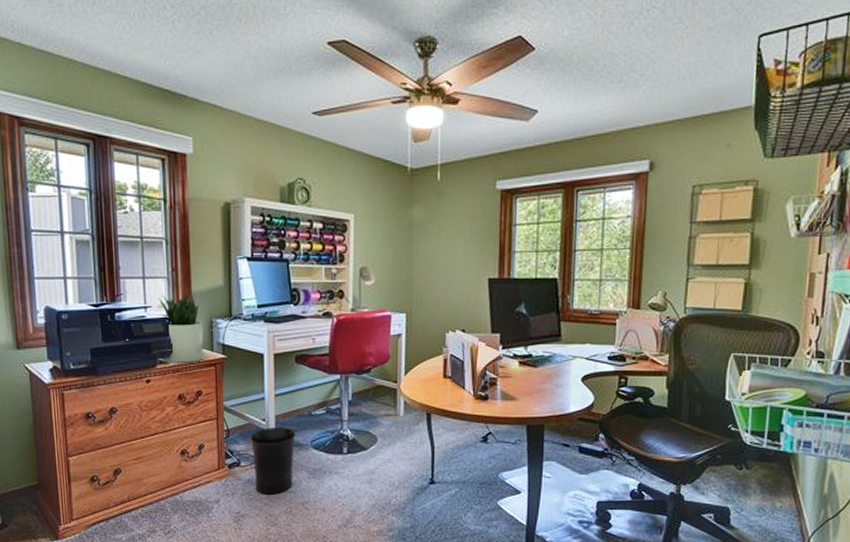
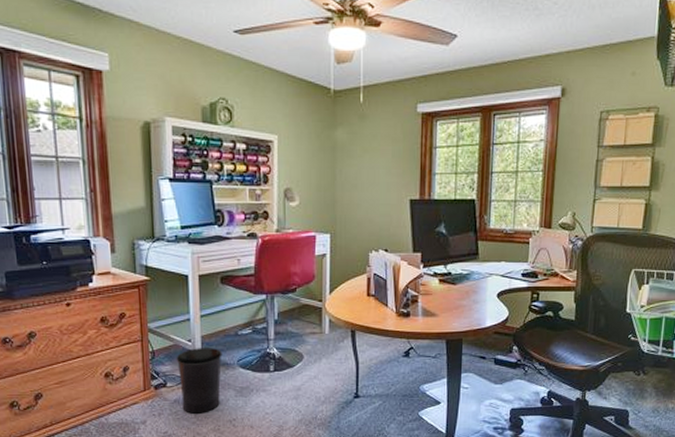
planter: present [156,294,208,364] -> none [76,215,131,287]

